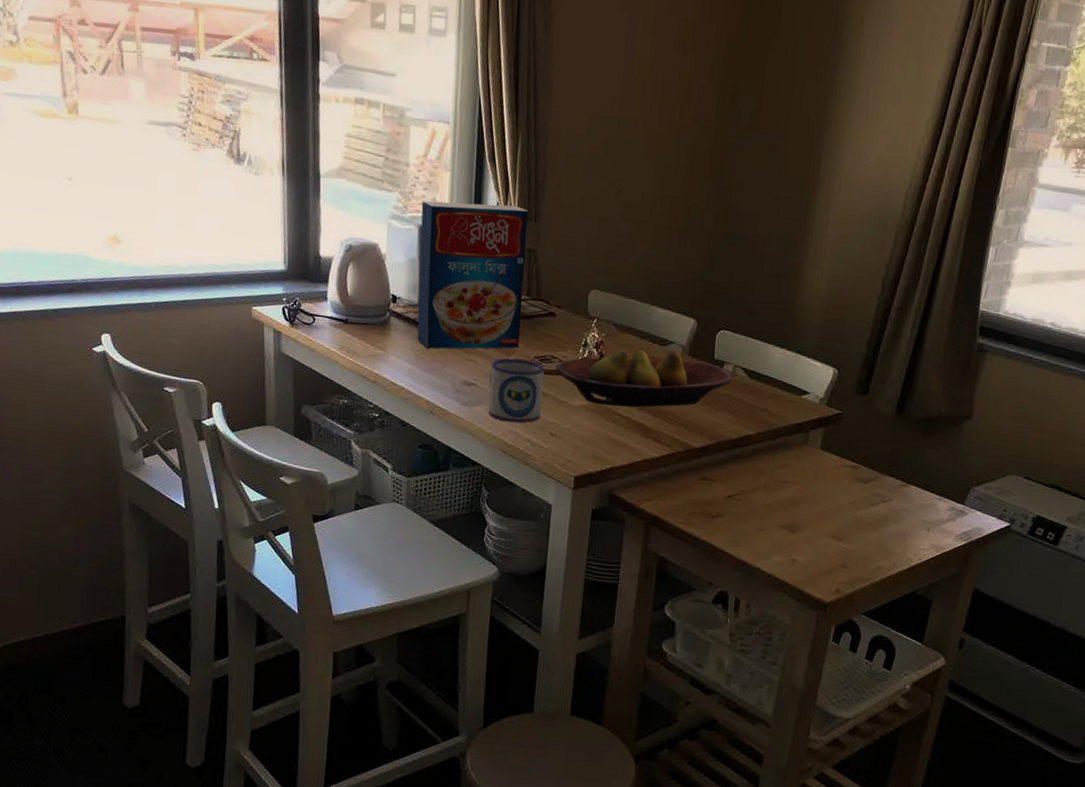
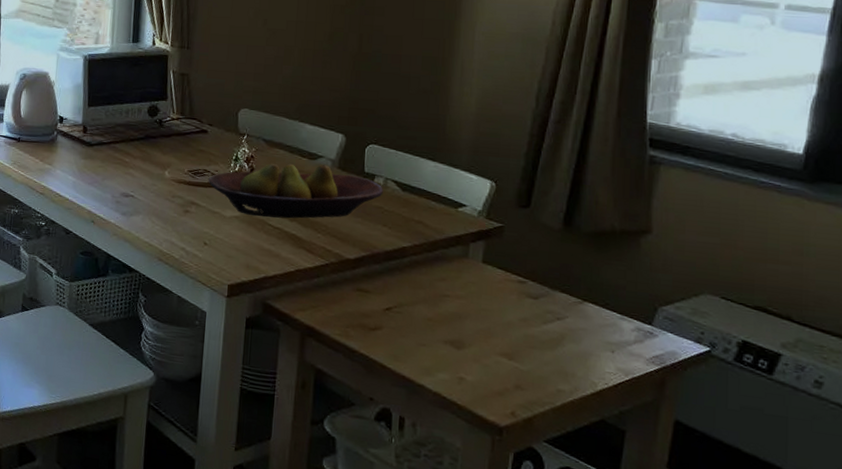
cereal box: present [417,201,529,349] -> none [81,34,182,164]
mug: present [488,358,544,423] -> none [145,171,198,233]

